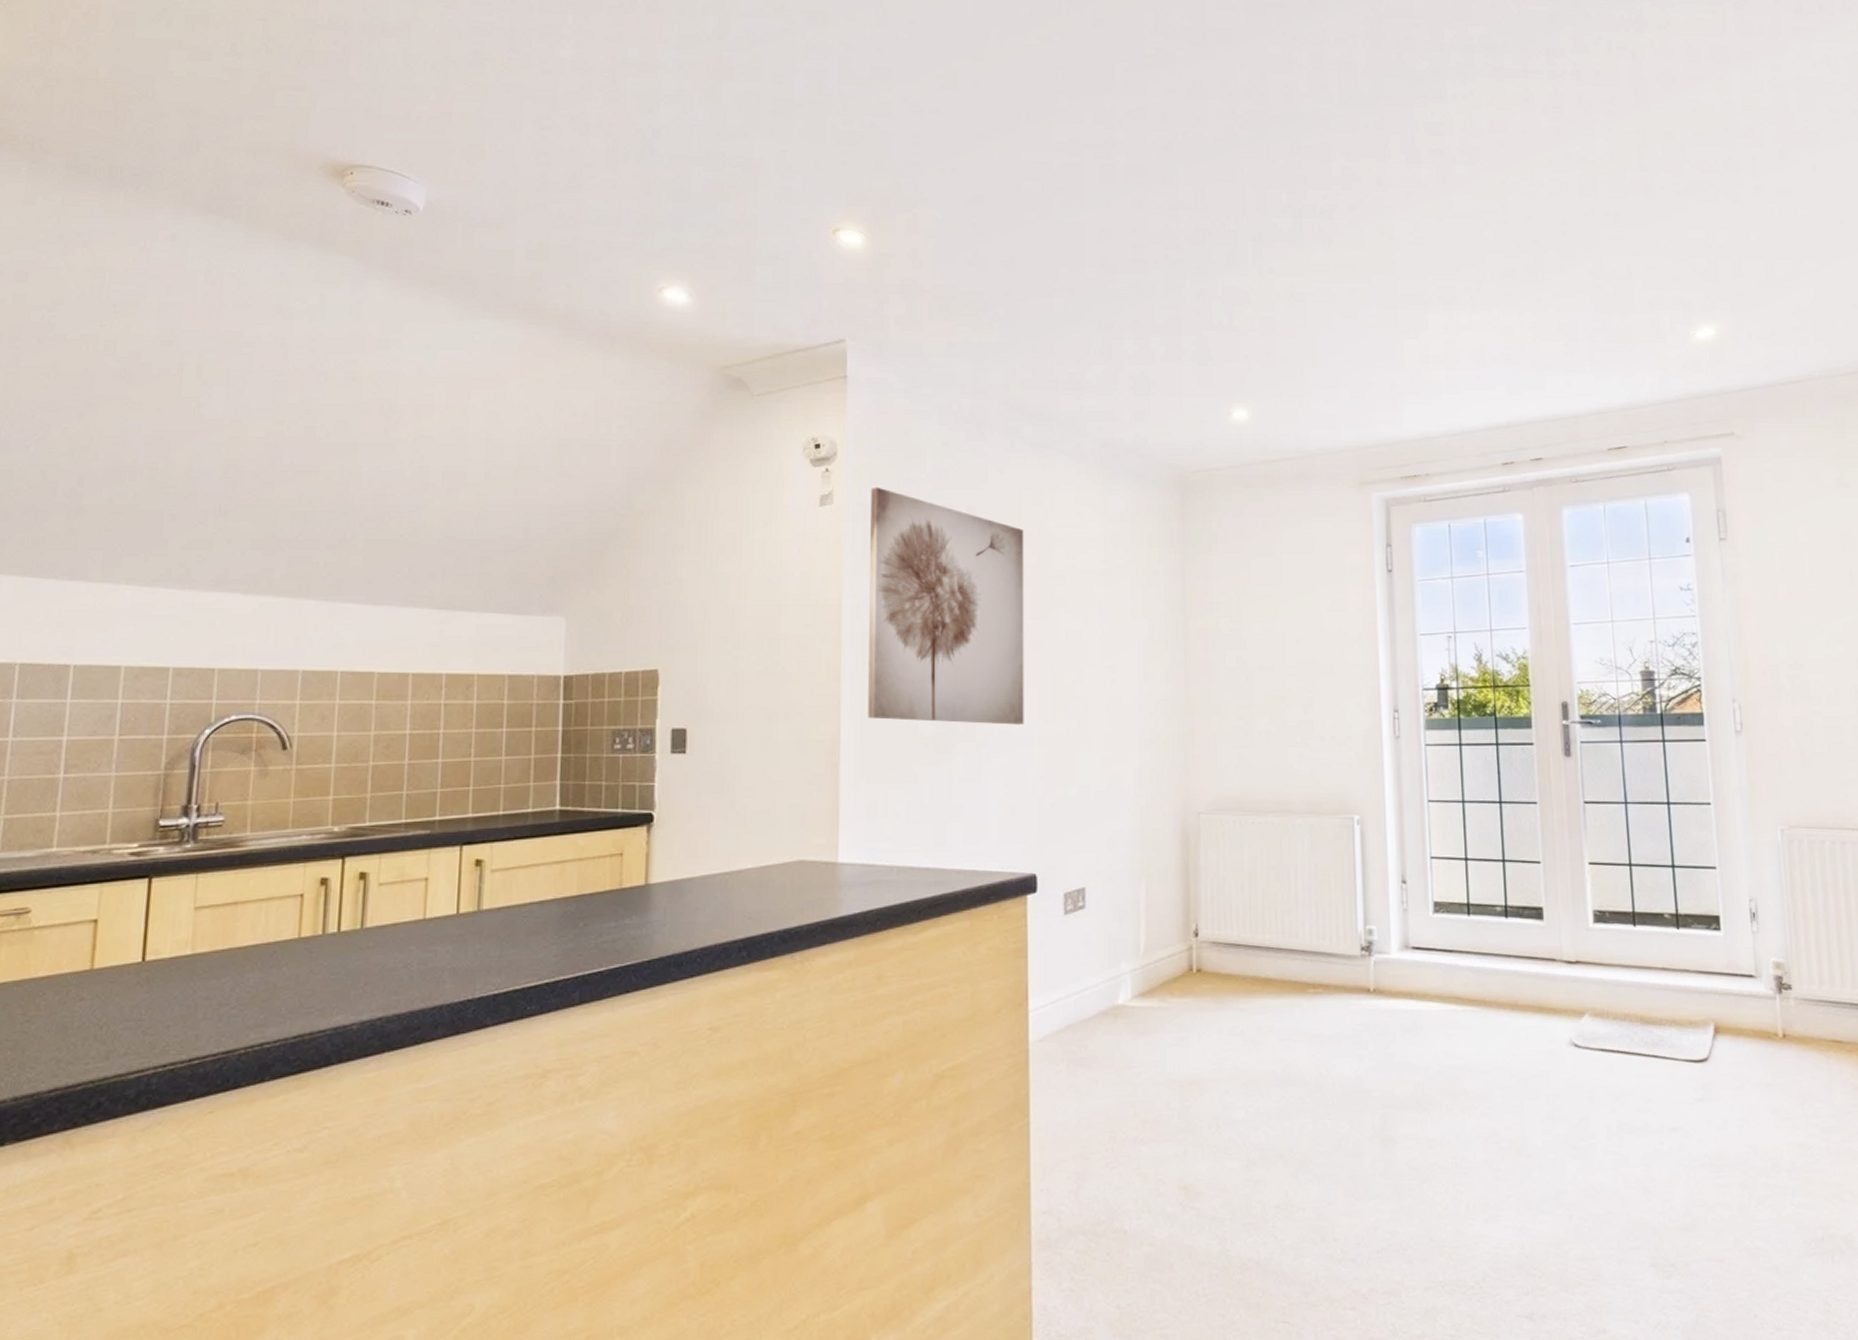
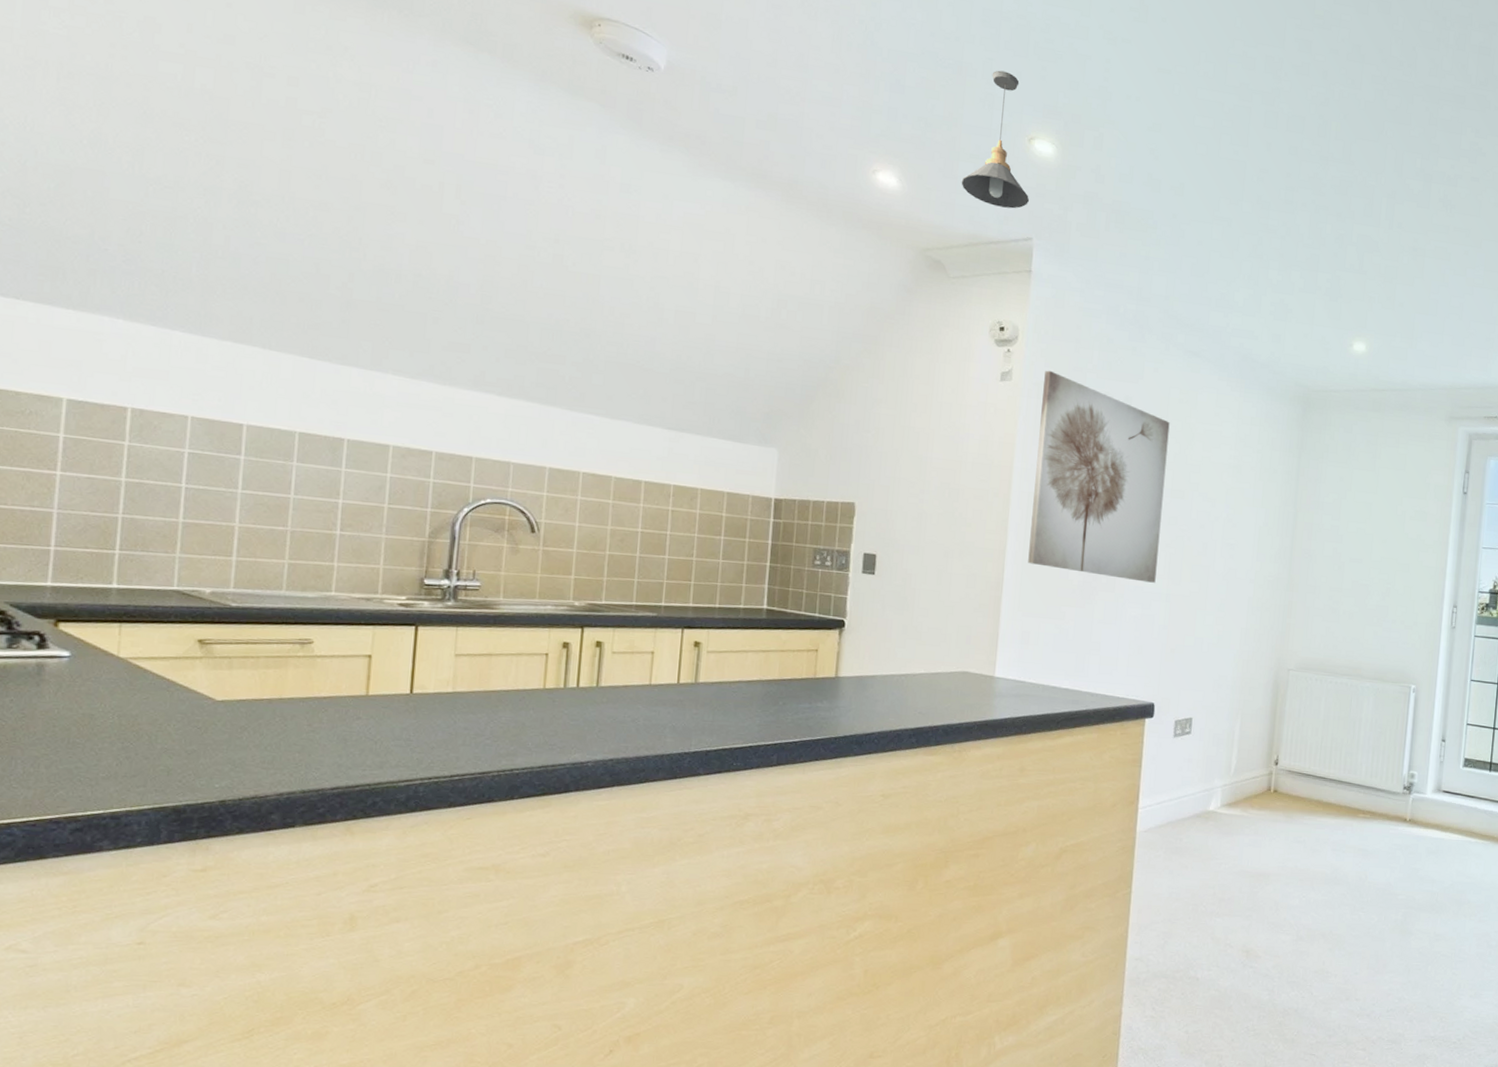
pendant light: none [759,161,839,310] -> present [961,70,1030,209]

